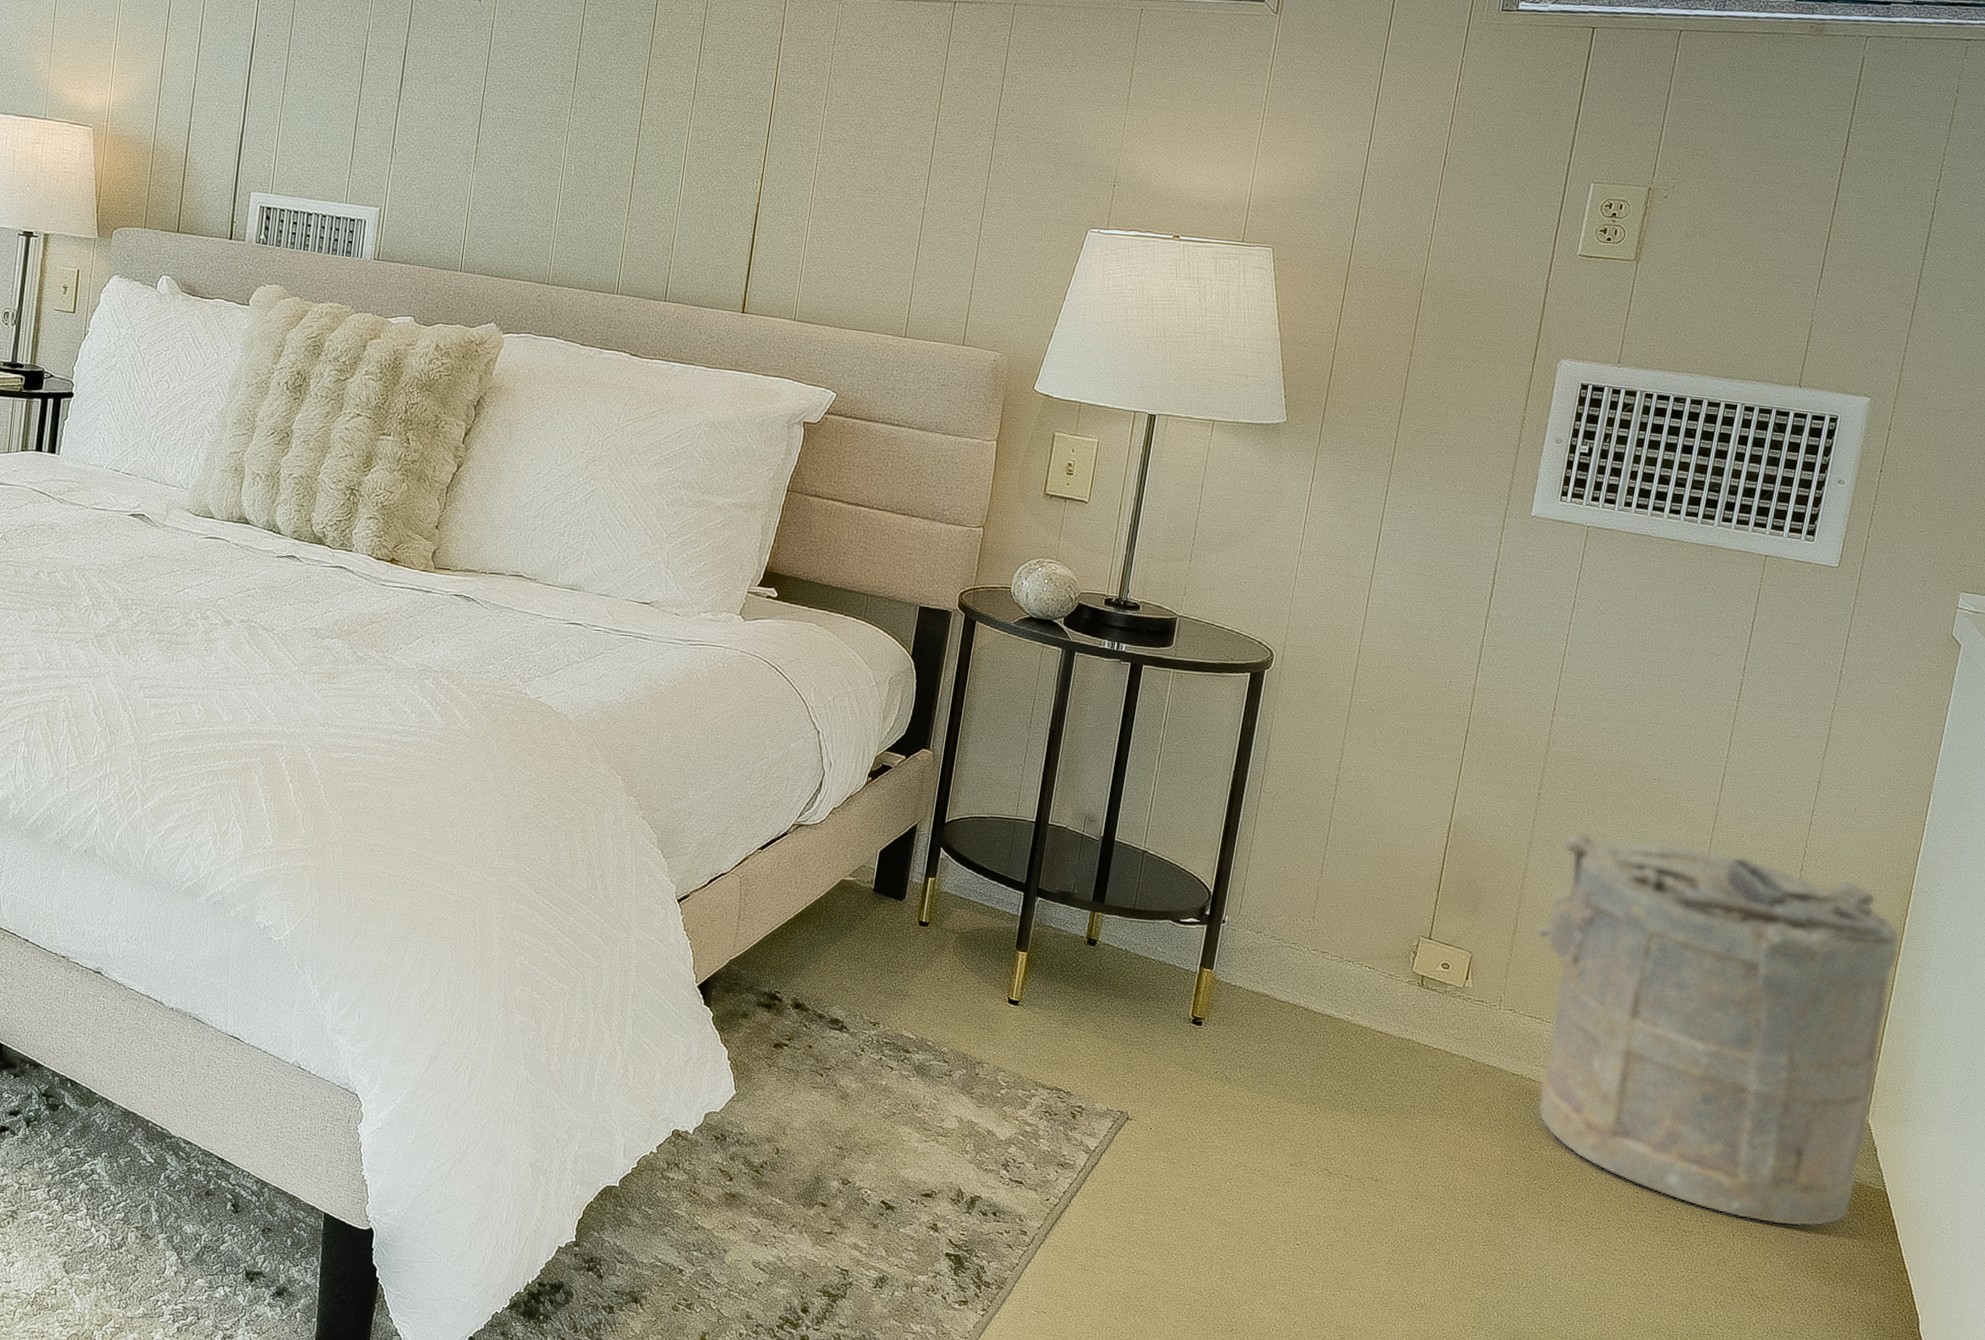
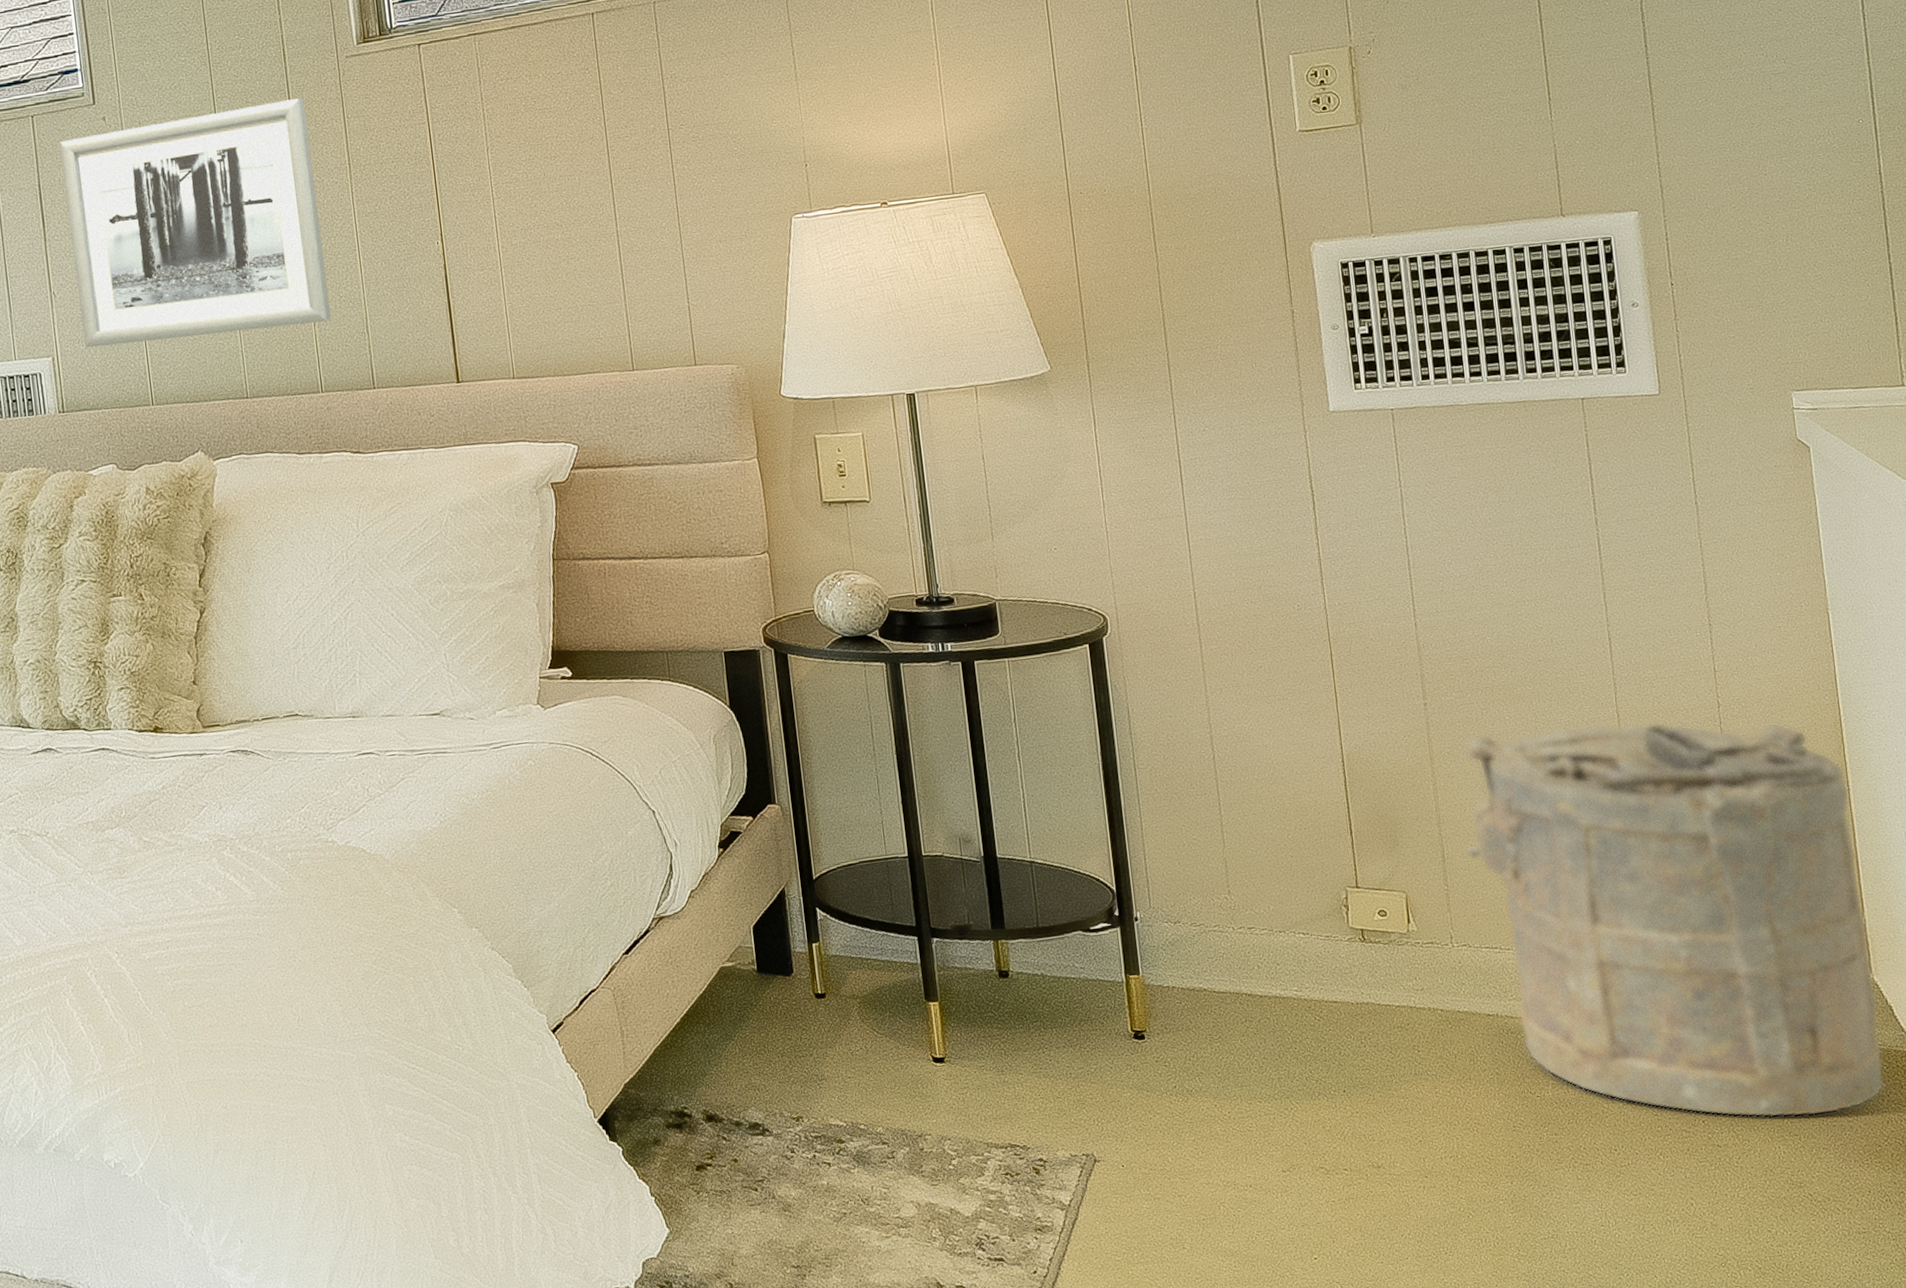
wall art: none [412,12,668,231] -> present [60,98,332,348]

